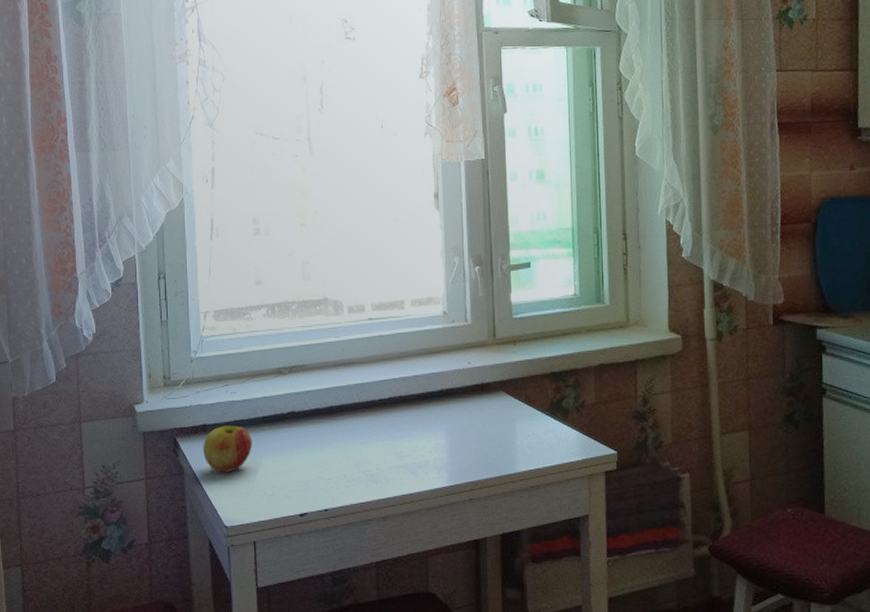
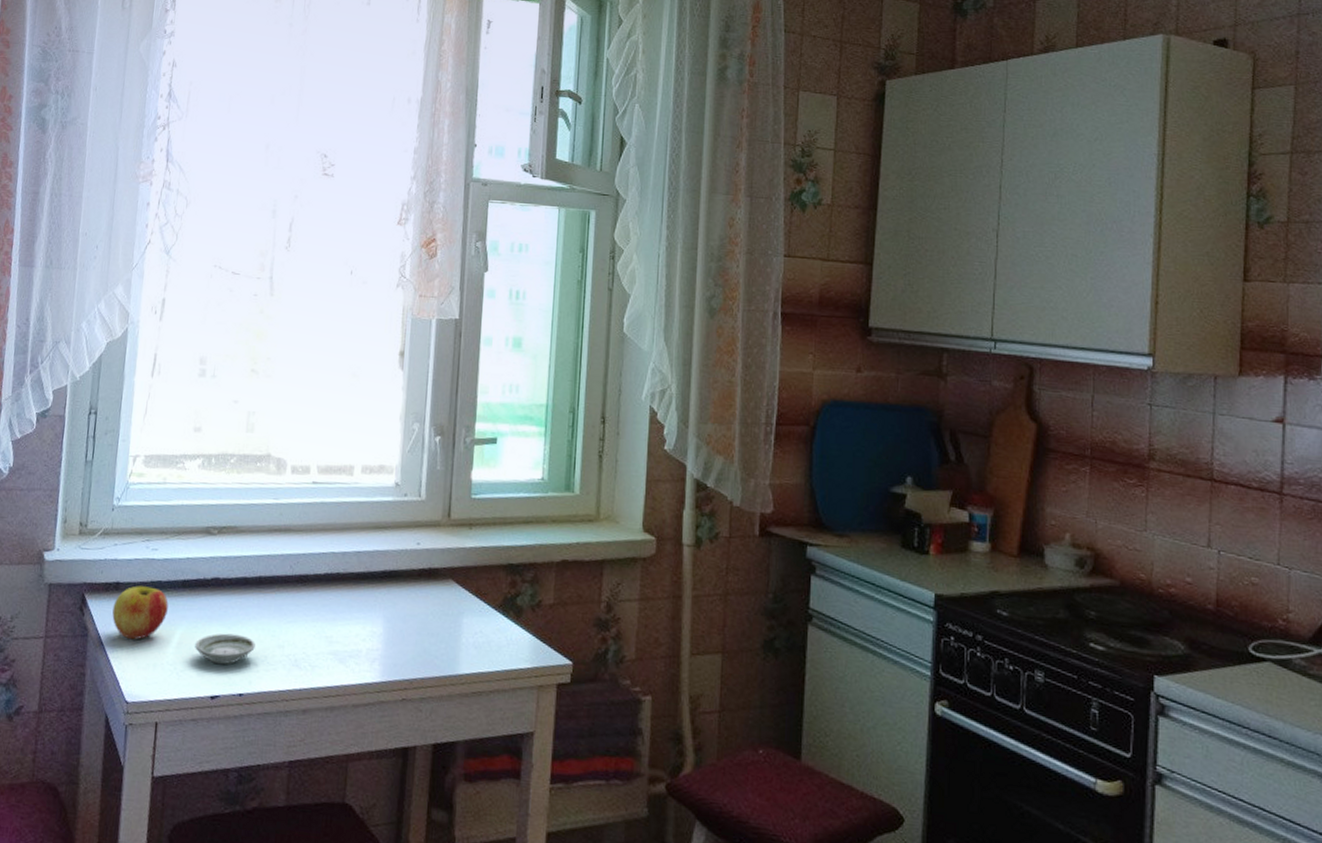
saucer: none [280,459,334,485] -> present [195,633,255,664]

